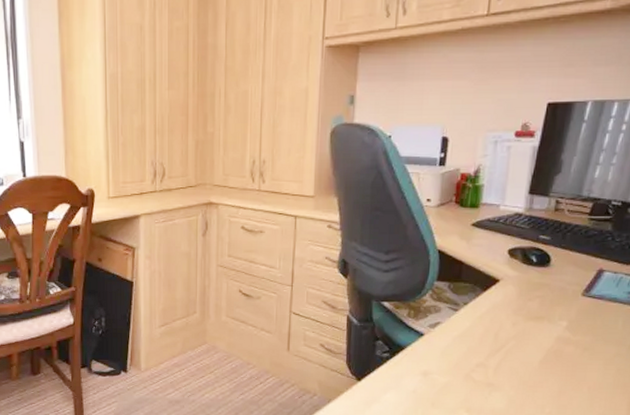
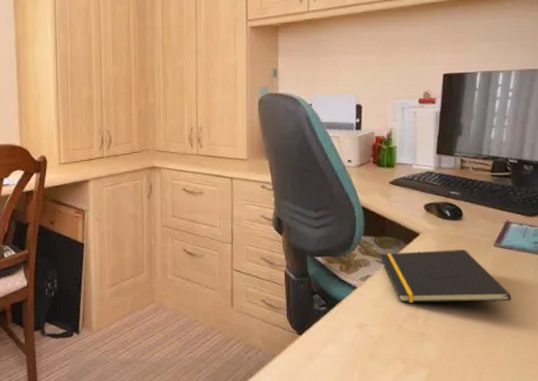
notepad: none [453,298,595,353] -> present [380,249,512,303]

